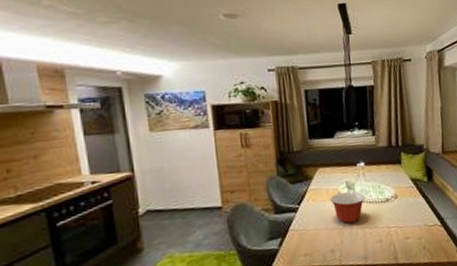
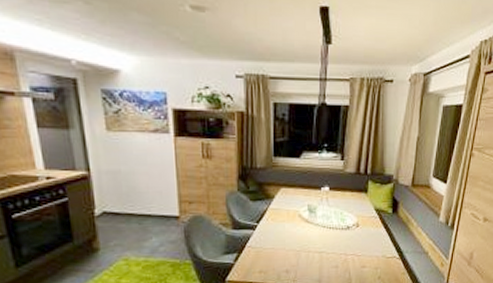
mixing bowl: present [329,191,366,224] -> none [289,214,327,246]

